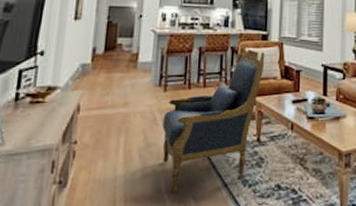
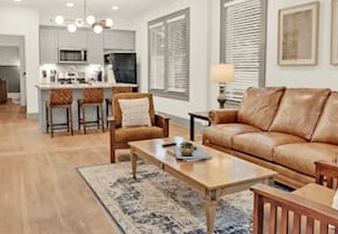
armchair: present [162,46,265,193] -> none [53,97,137,217]

